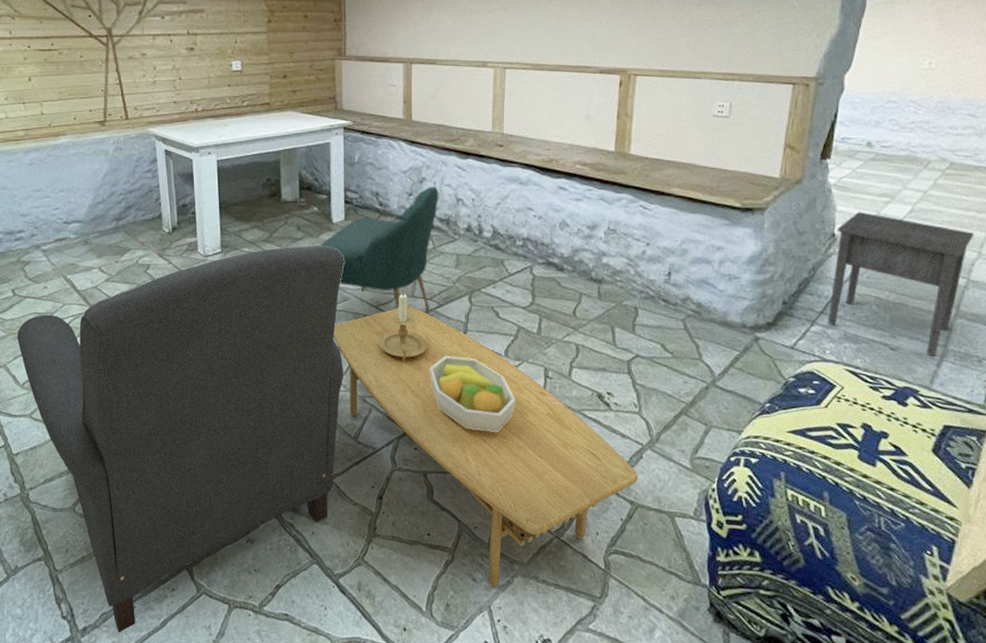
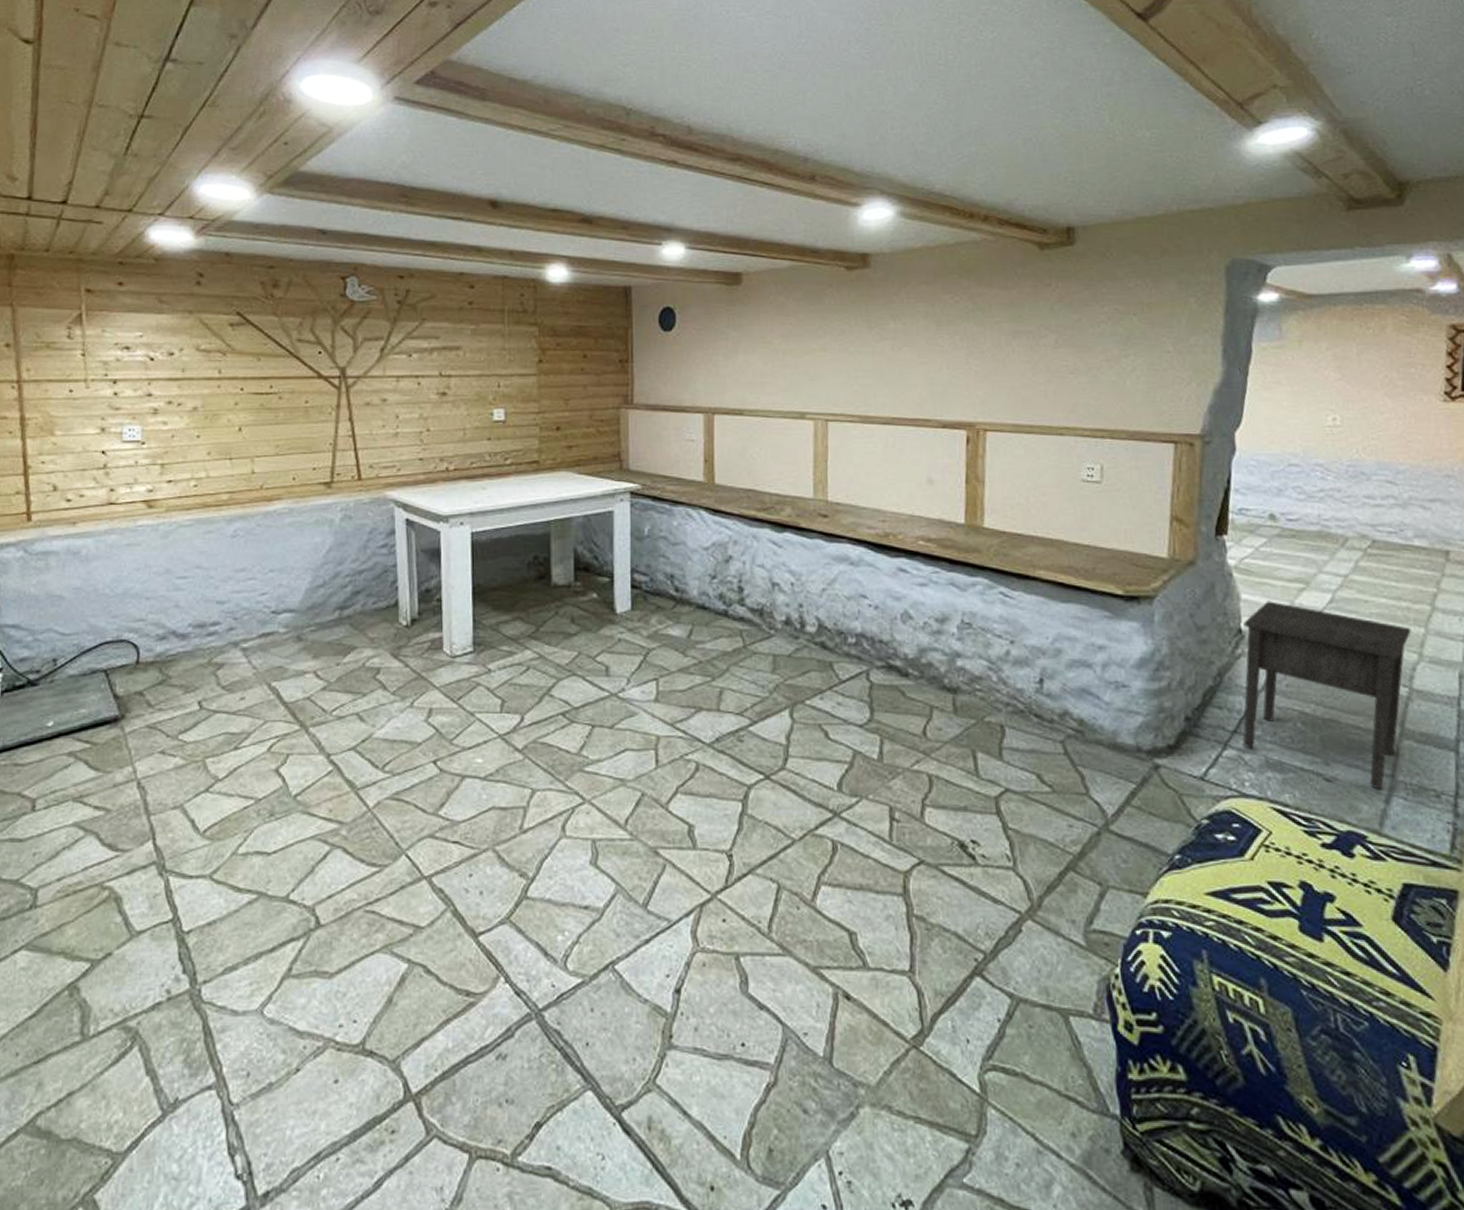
chair: present [17,245,344,633] -> none [201,642,631,1200]
chair: present [319,187,439,310] -> none [599,568,750,728]
coffee table: present [334,305,639,588] -> none [616,722,1018,1124]
candle holder: present [378,293,428,361] -> none [674,705,739,798]
fruit bowl: present [429,356,516,433] -> none [741,791,854,898]

